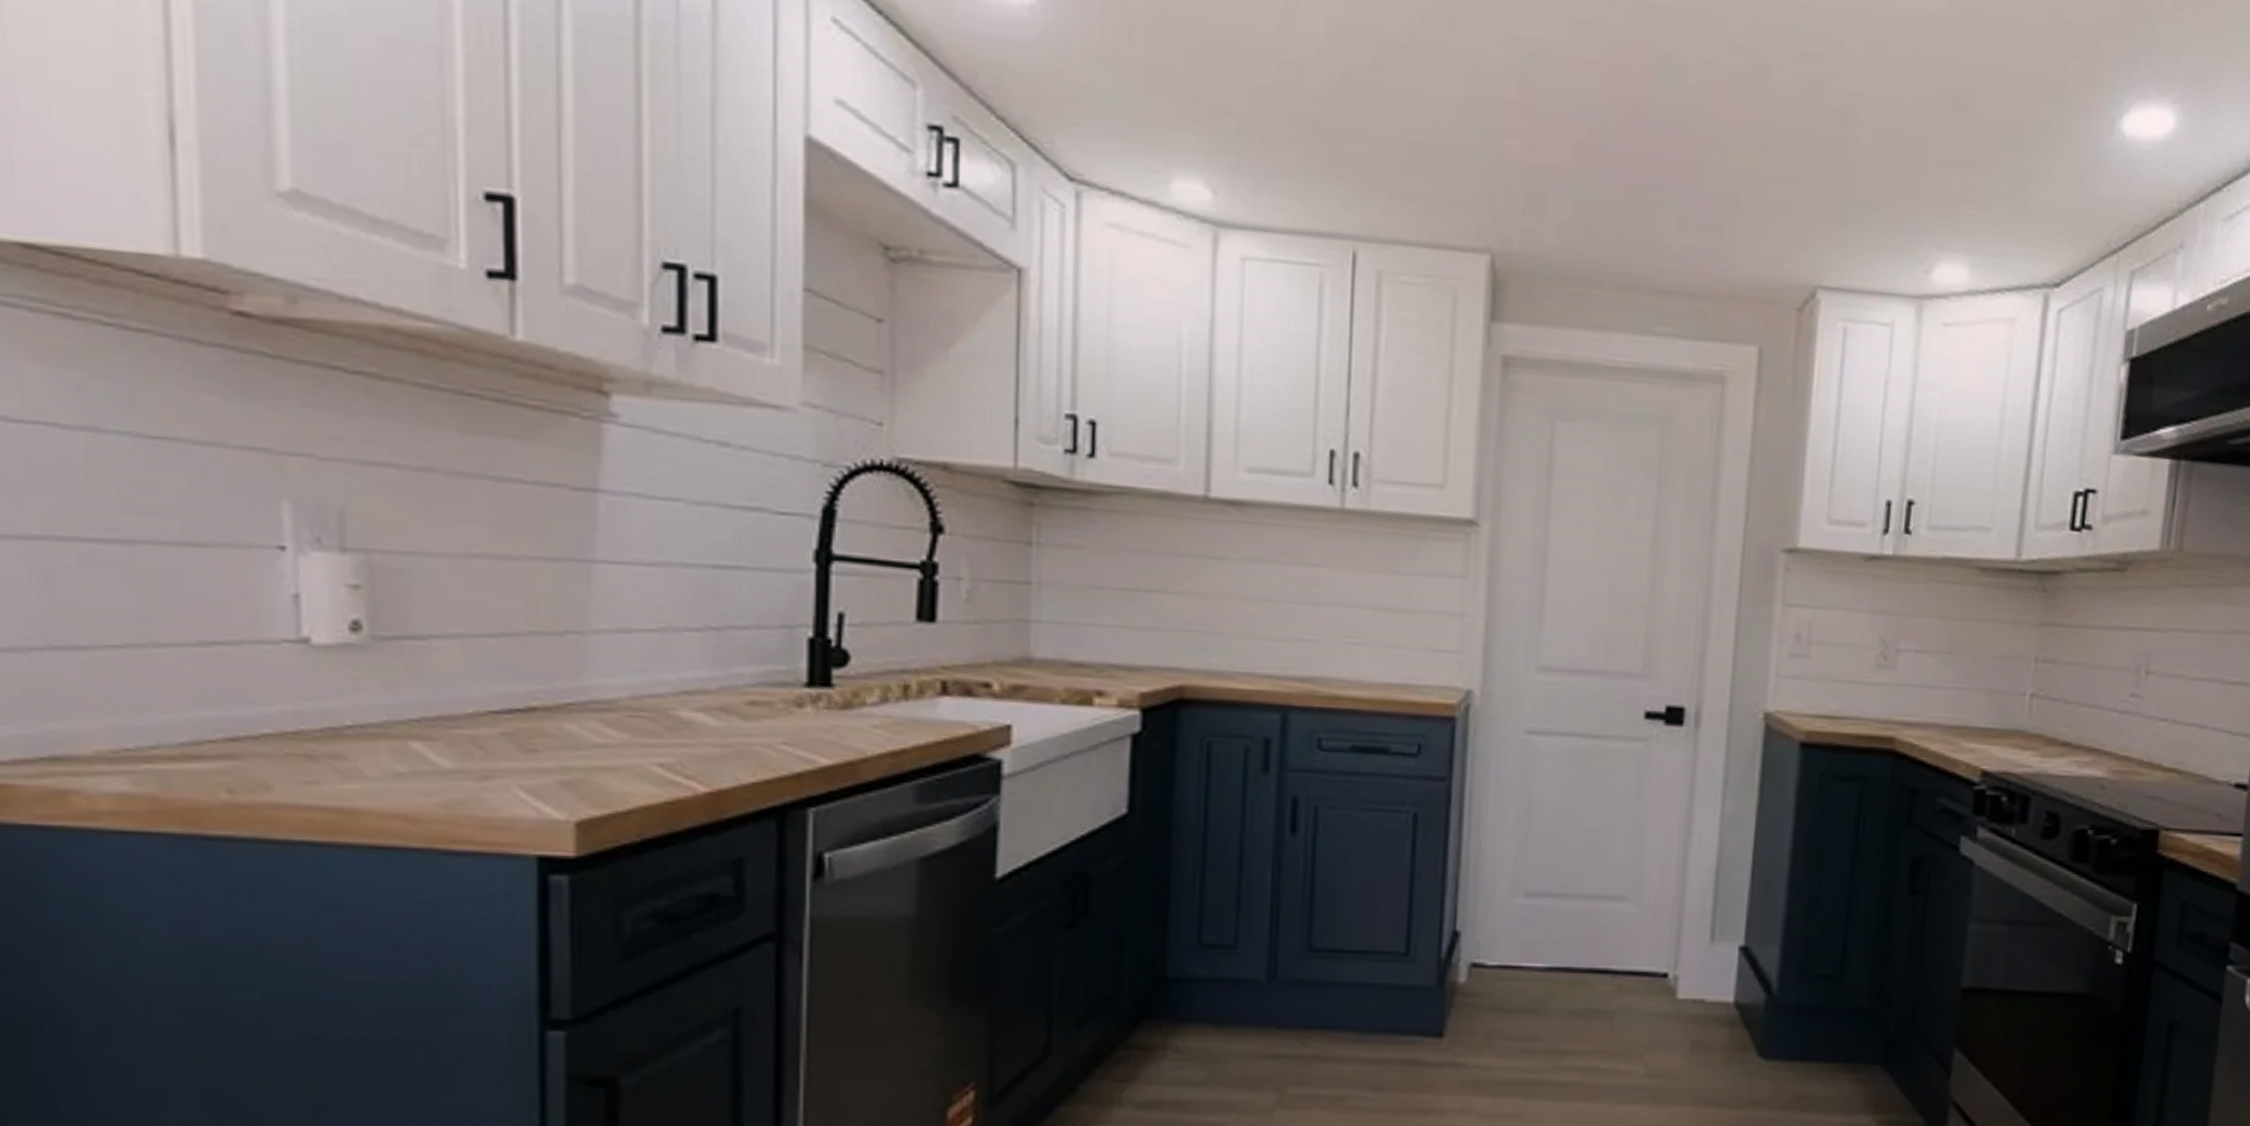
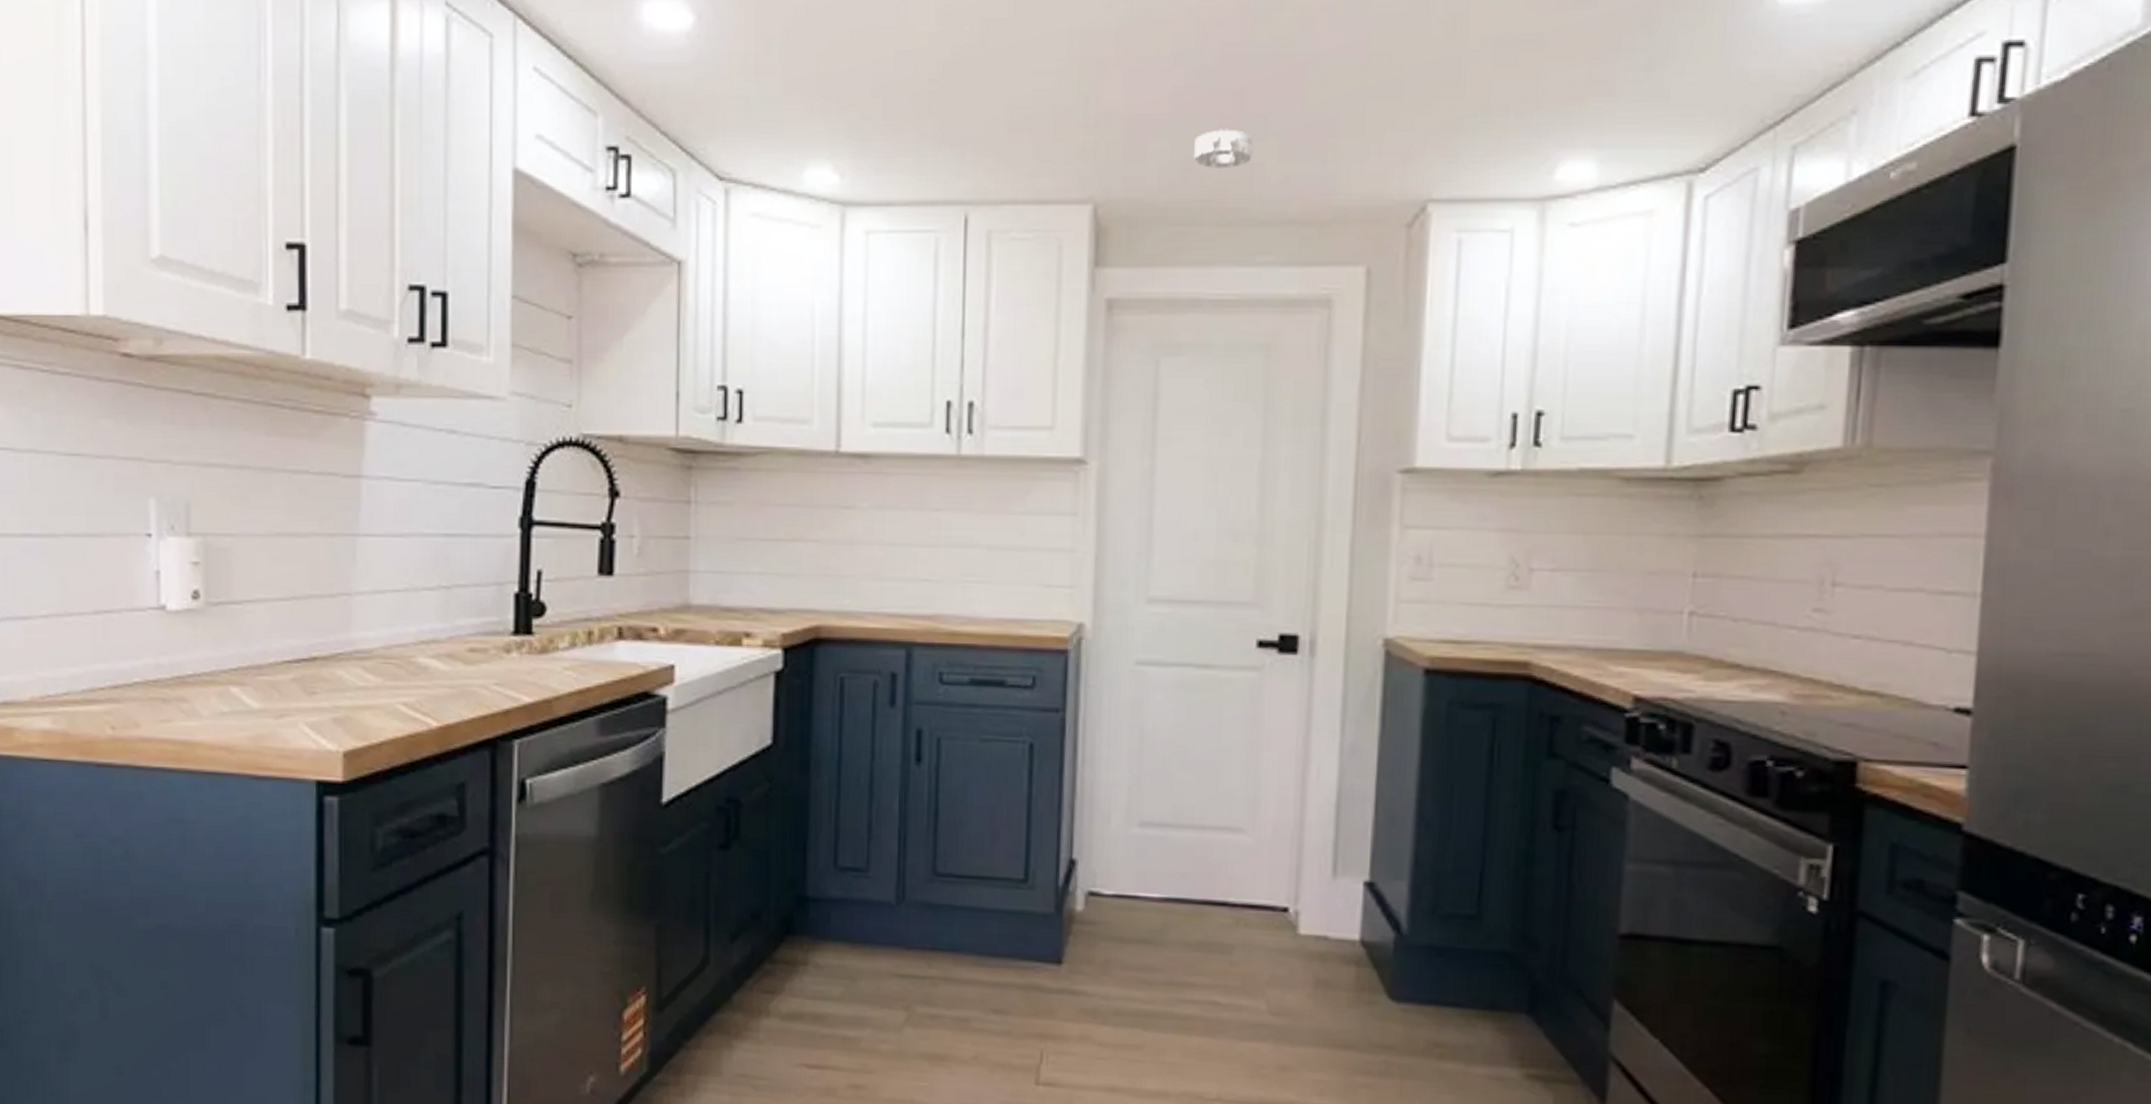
smoke detector: none [1594,191,1654,233] -> present [1194,129,1253,168]

